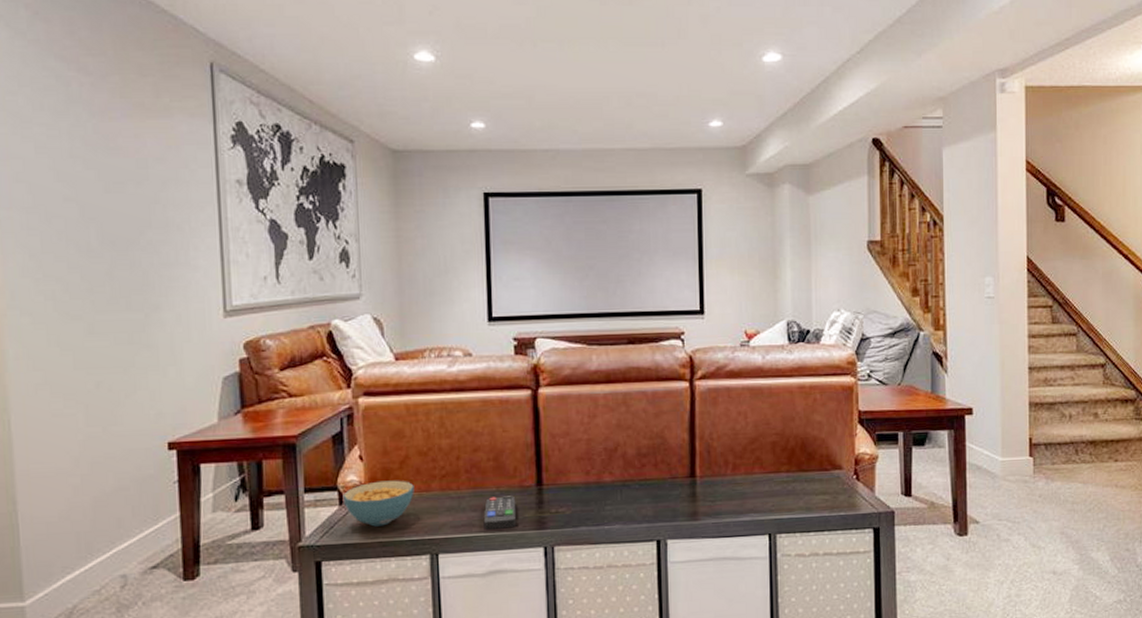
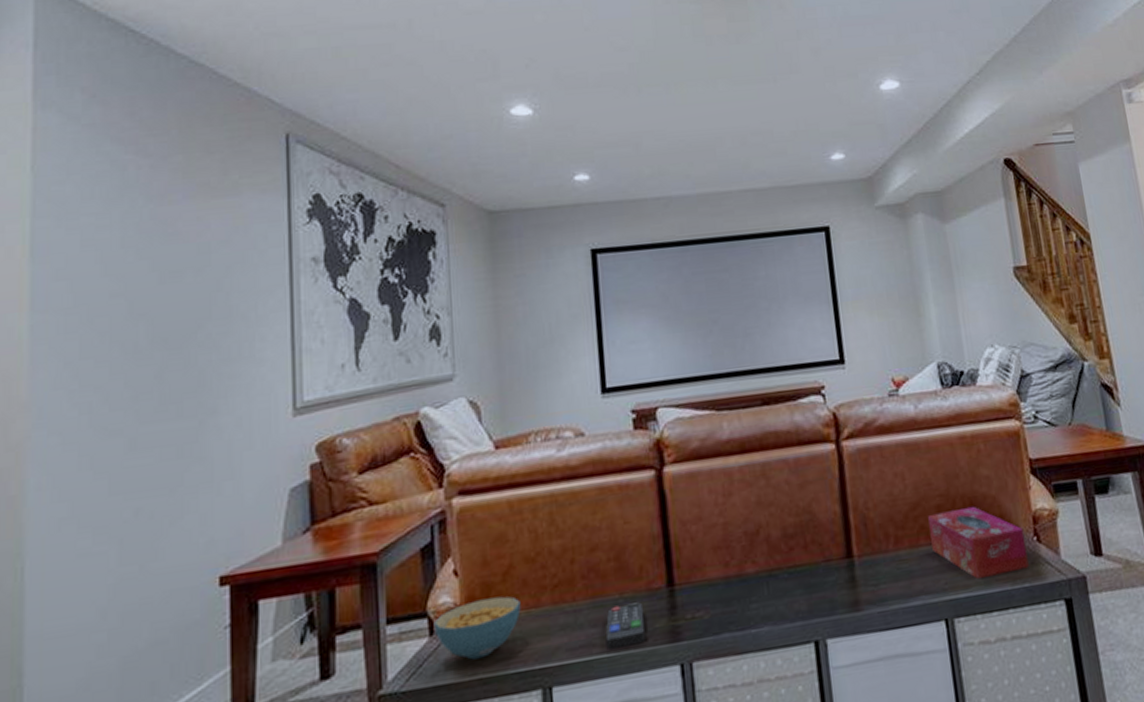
tissue box: none [764,445,846,505] -> present [928,506,1029,580]

